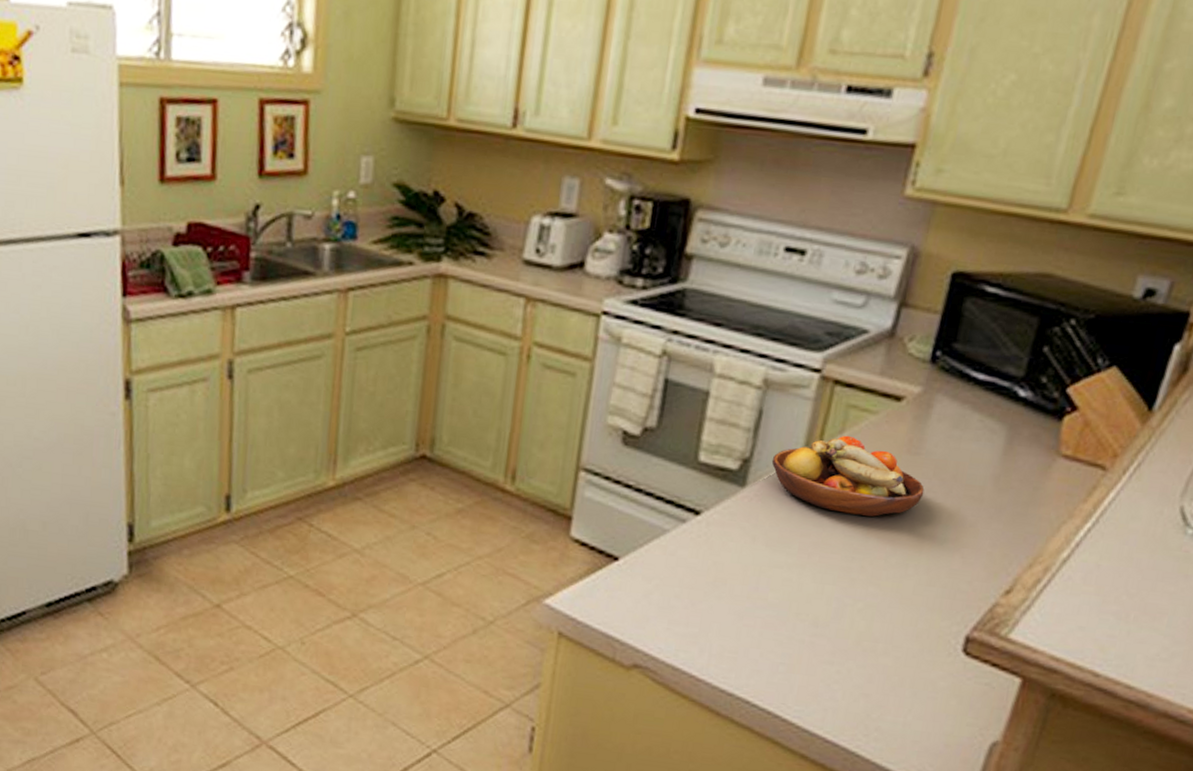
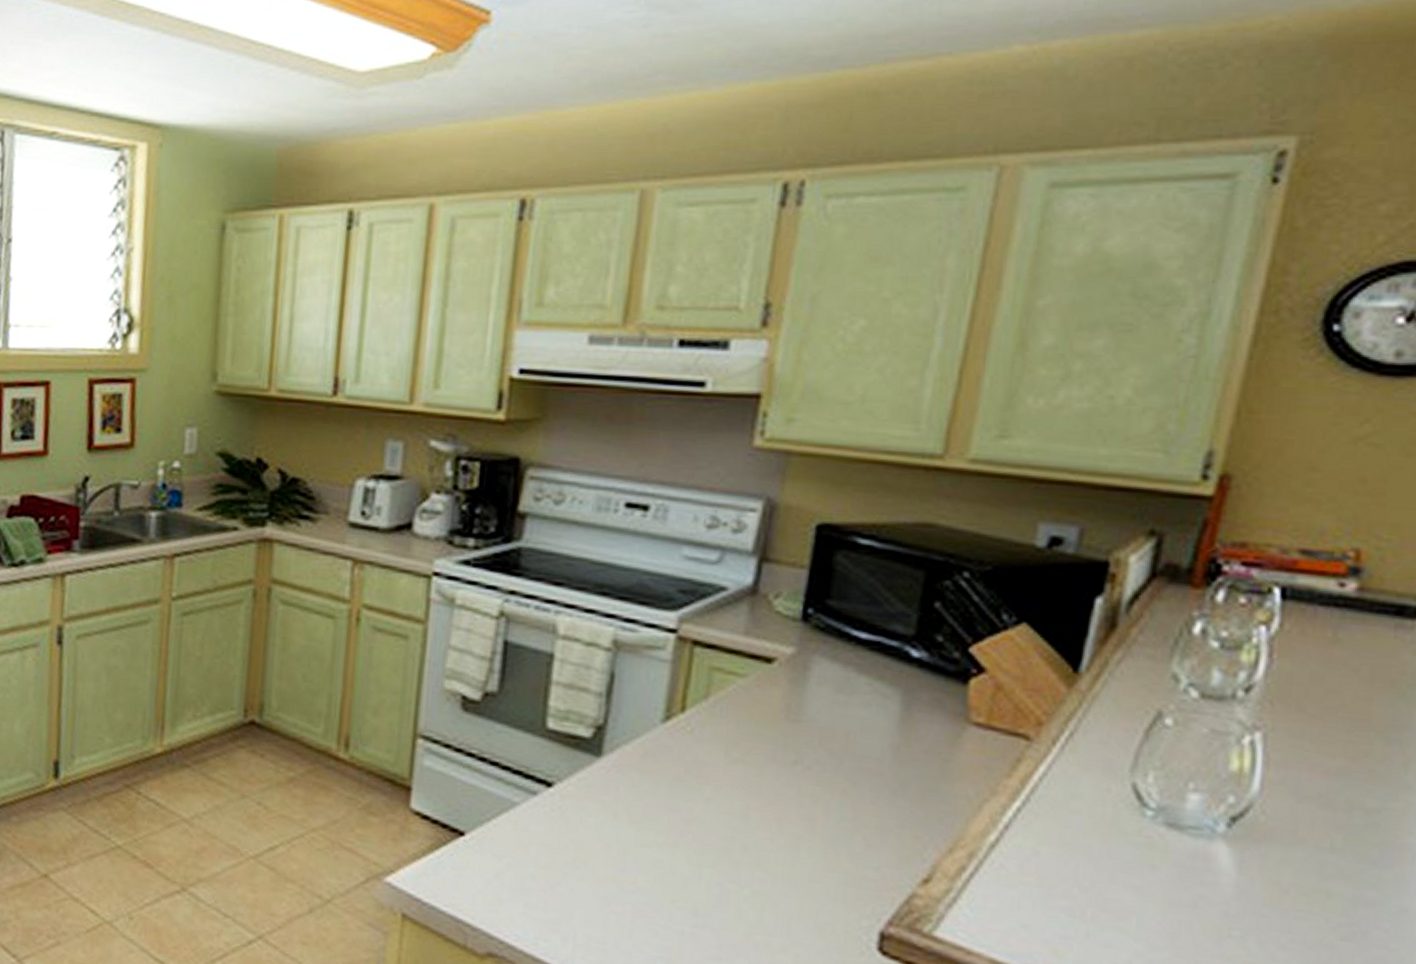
fruit bowl: present [771,435,925,517] -> none [629,700,810,792]

